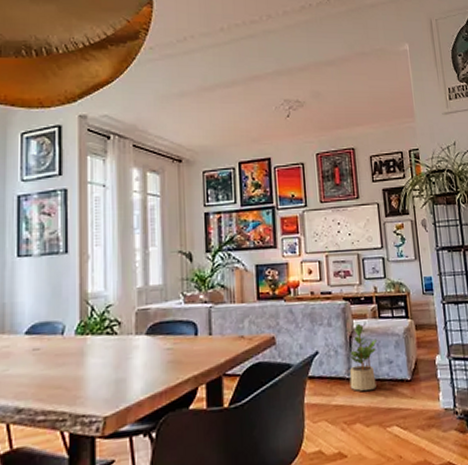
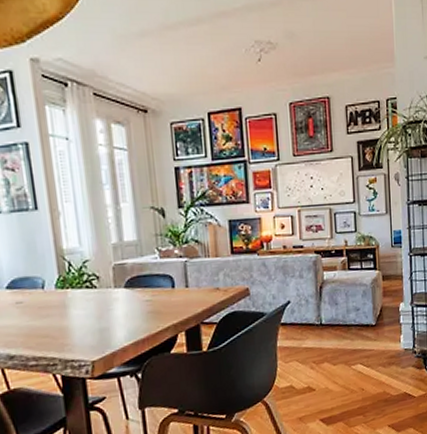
potted plant: present [349,324,378,391] -> none [319,276,347,335]

